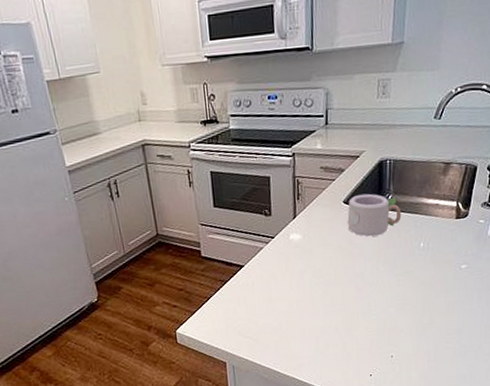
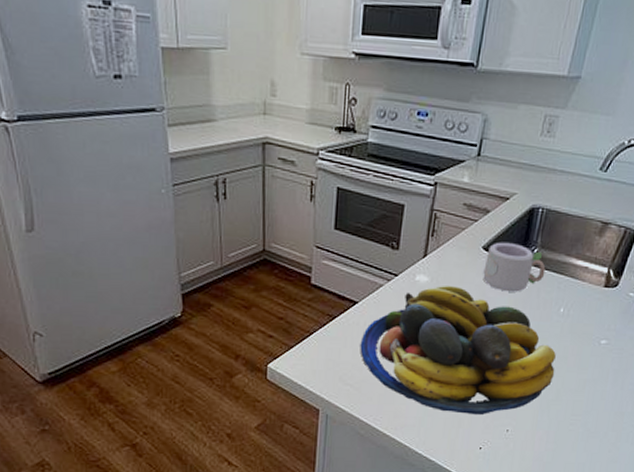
fruit bowl: none [251,239,425,348] -> present [360,286,556,415]

